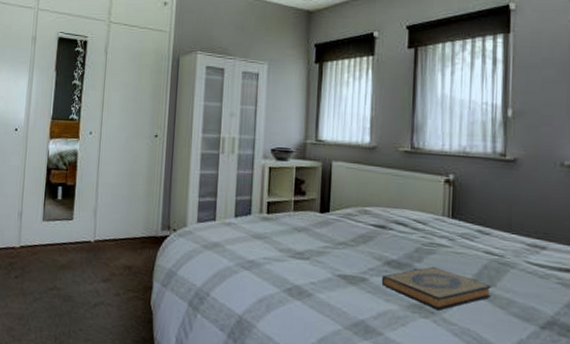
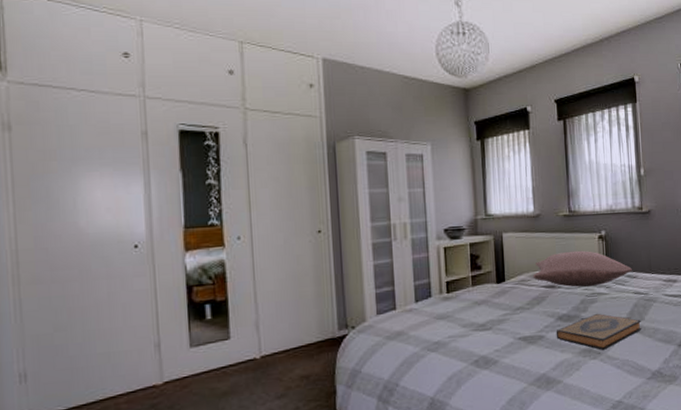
pillow: none [361,191,485,236] -> present [533,250,632,287]

